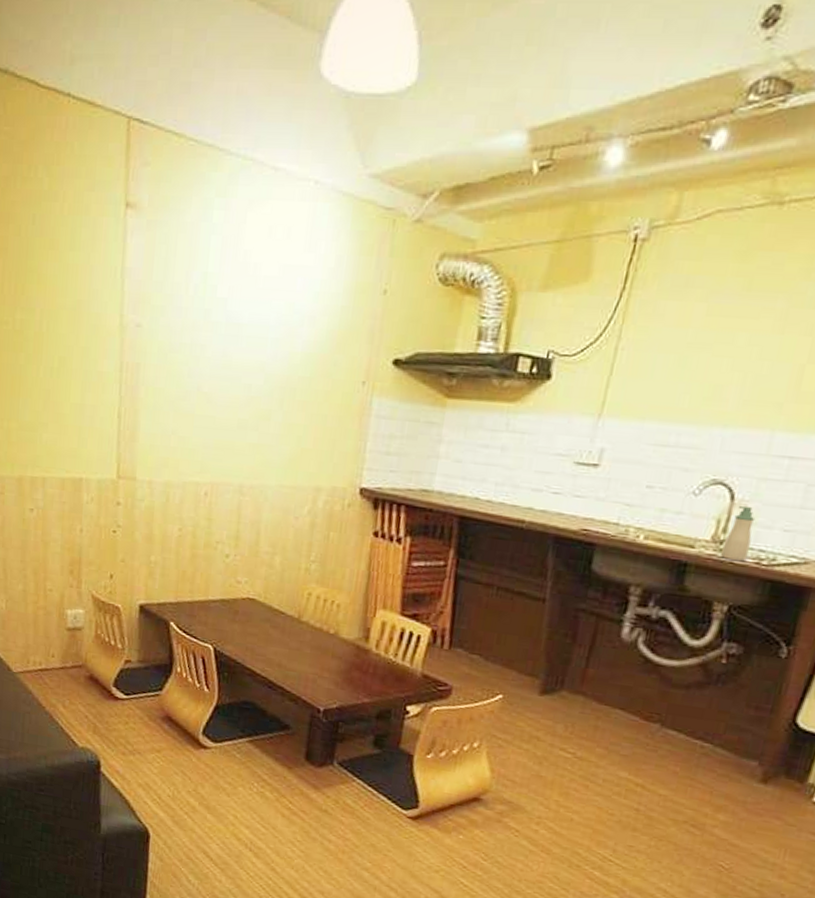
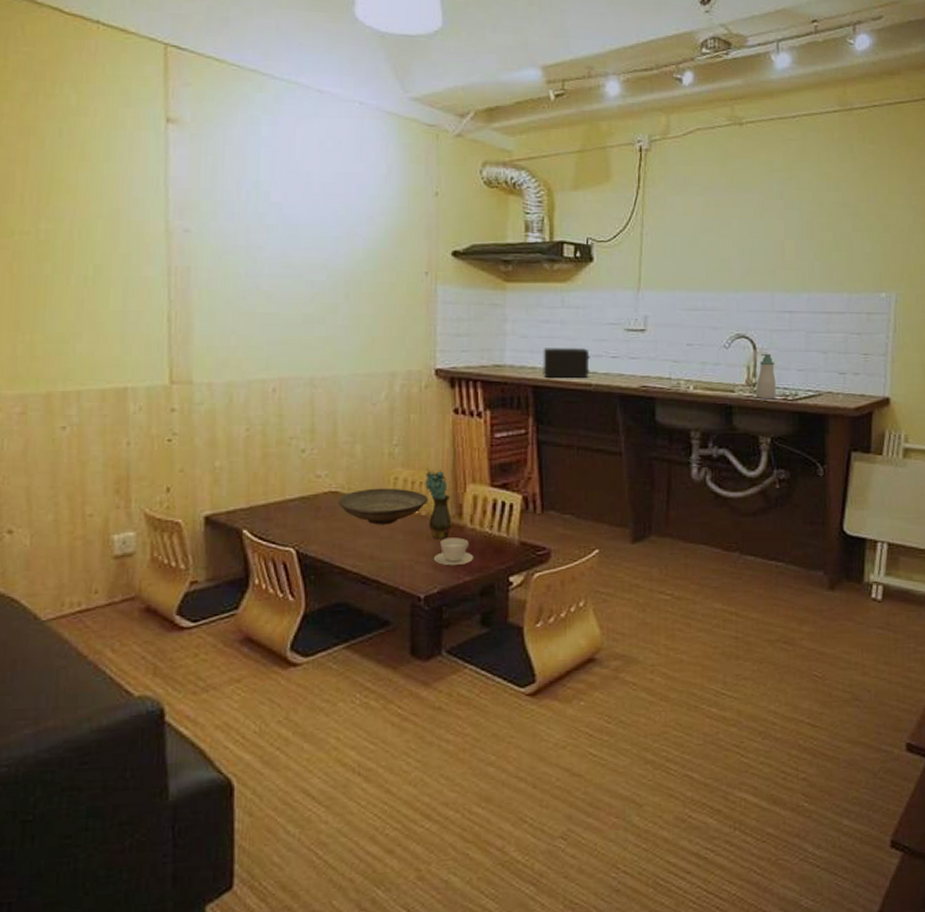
decorative bowl: none [254,600,338,637] -> present [338,488,428,525]
vase: none [335,589,360,659] -> present [424,469,452,539]
teacup: none [336,658,375,687] -> present [433,537,474,565]
toaster: none [472,475,530,513] -> present [543,347,591,379]

